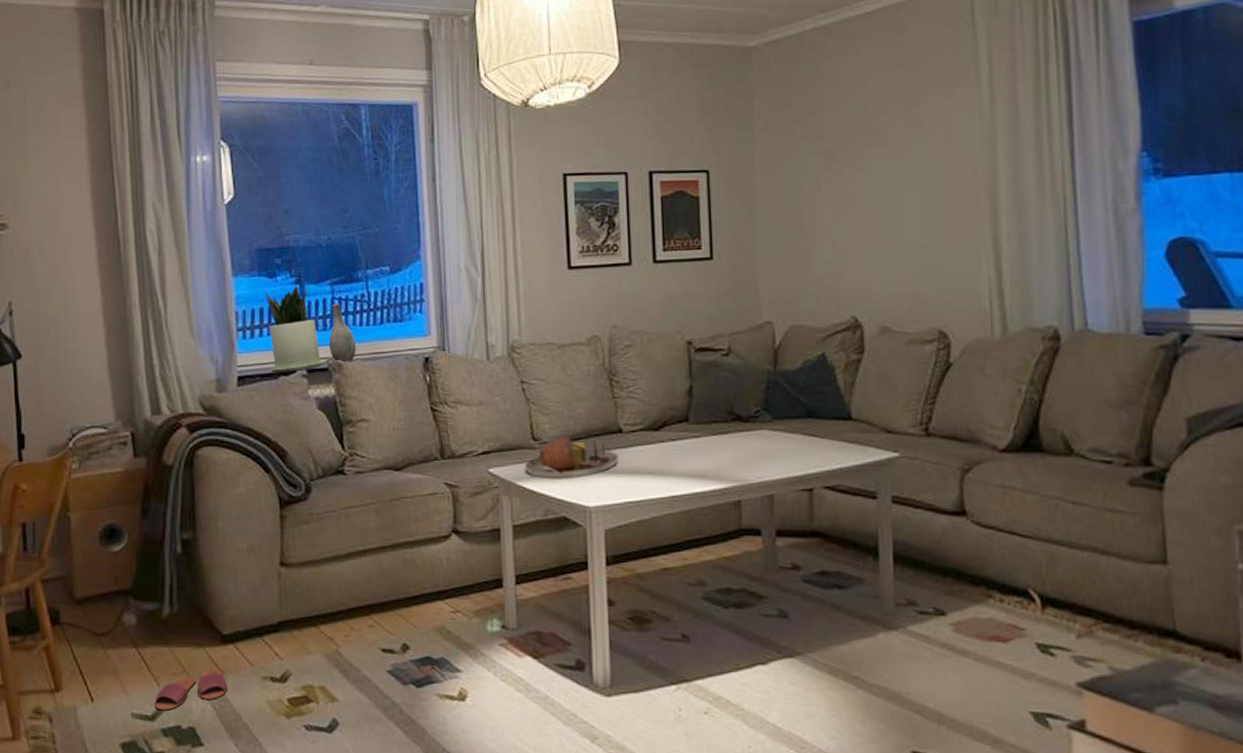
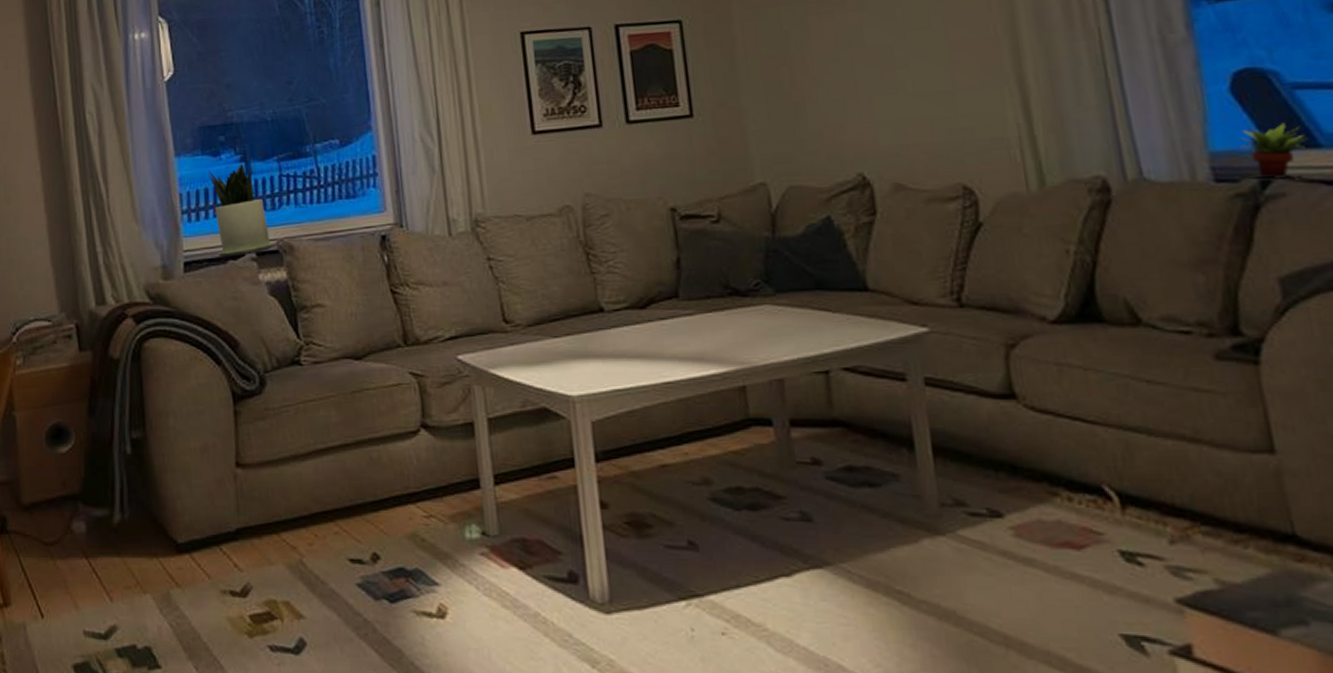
slippers: present [154,669,228,711] -> none [107,582,185,628]
vase: present [328,303,356,363] -> none [277,181,307,244]
serving tray: present [524,436,618,478] -> none [496,317,601,365]
succulent plant: none [1168,286,1222,333] -> present [1240,123,1308,178]

